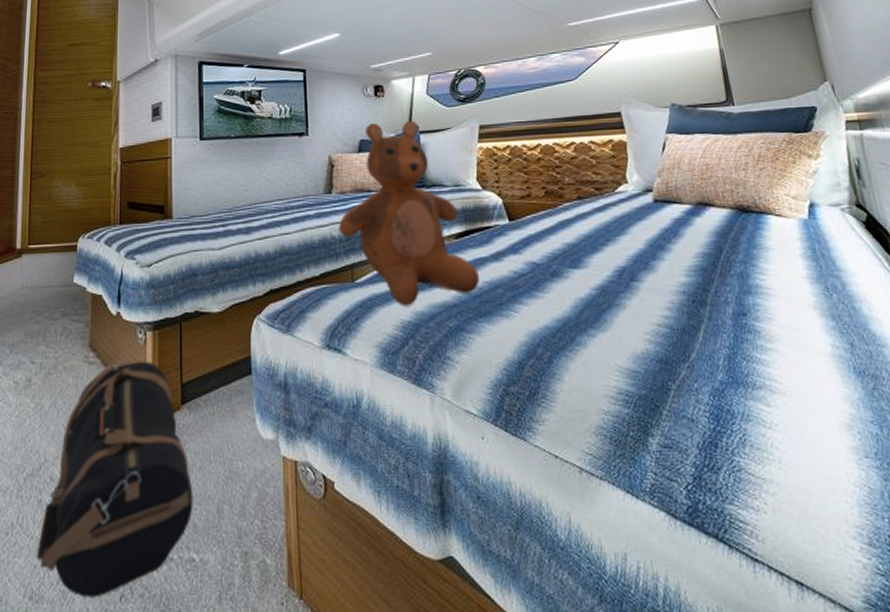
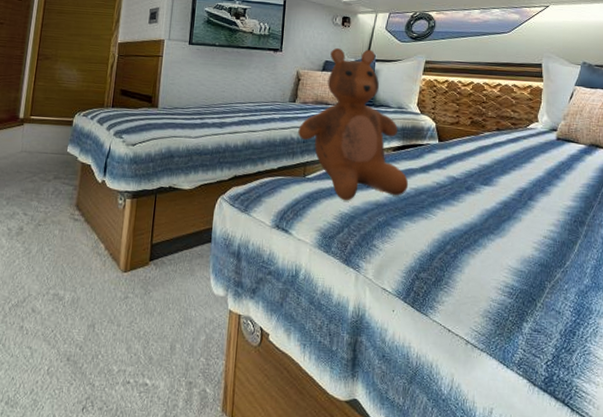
duffel bag: present [36,360,193,598] -> none [14,220,152,407]

